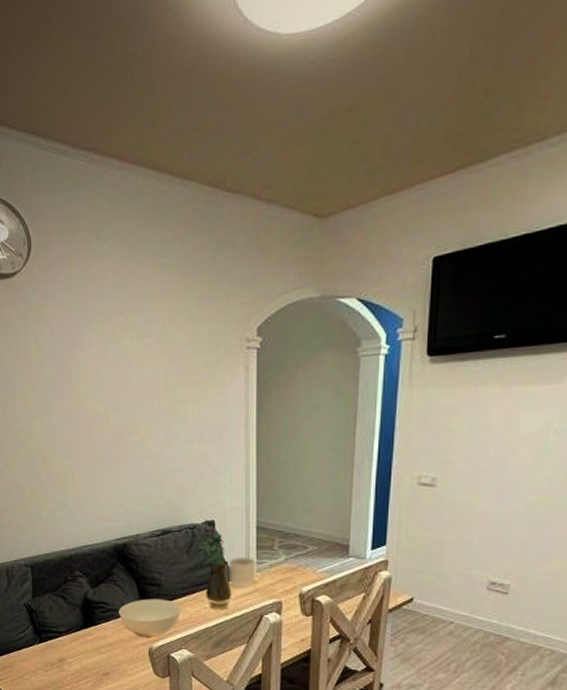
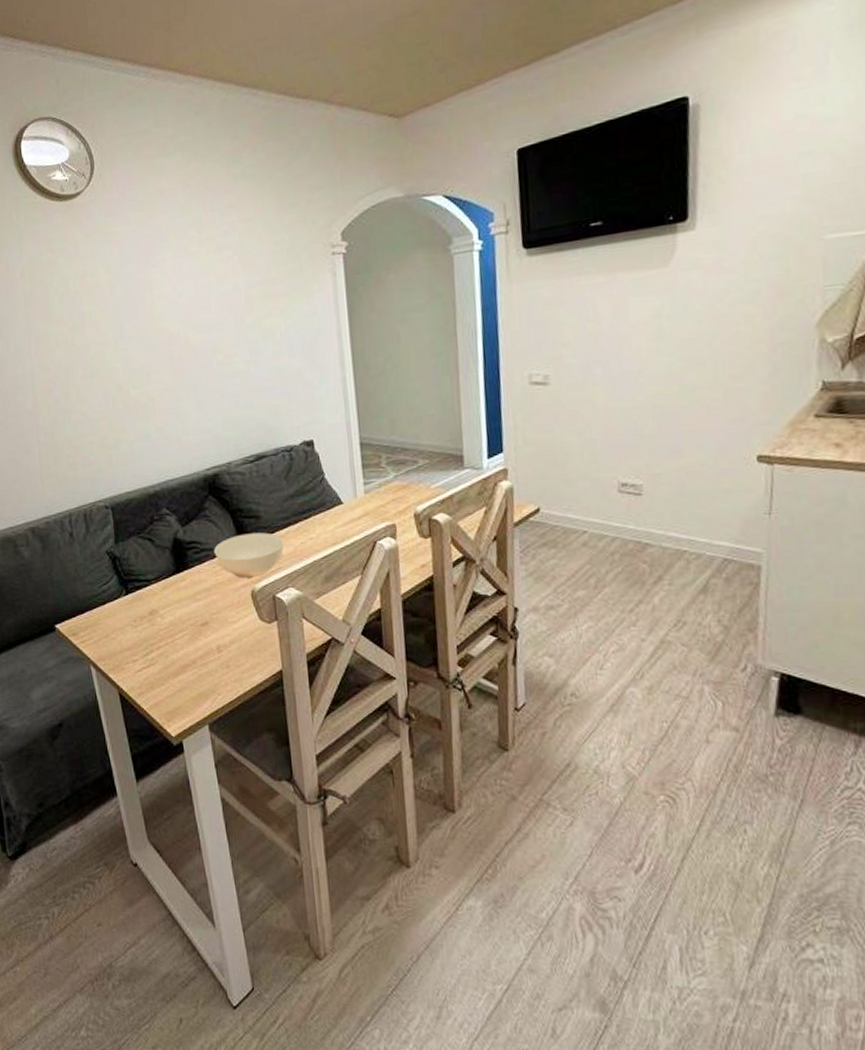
vase: present [199,529,232,610] -> none [298,451,340,540]
mug: present [228,556,265,590] -> none [333,477,374,515]

